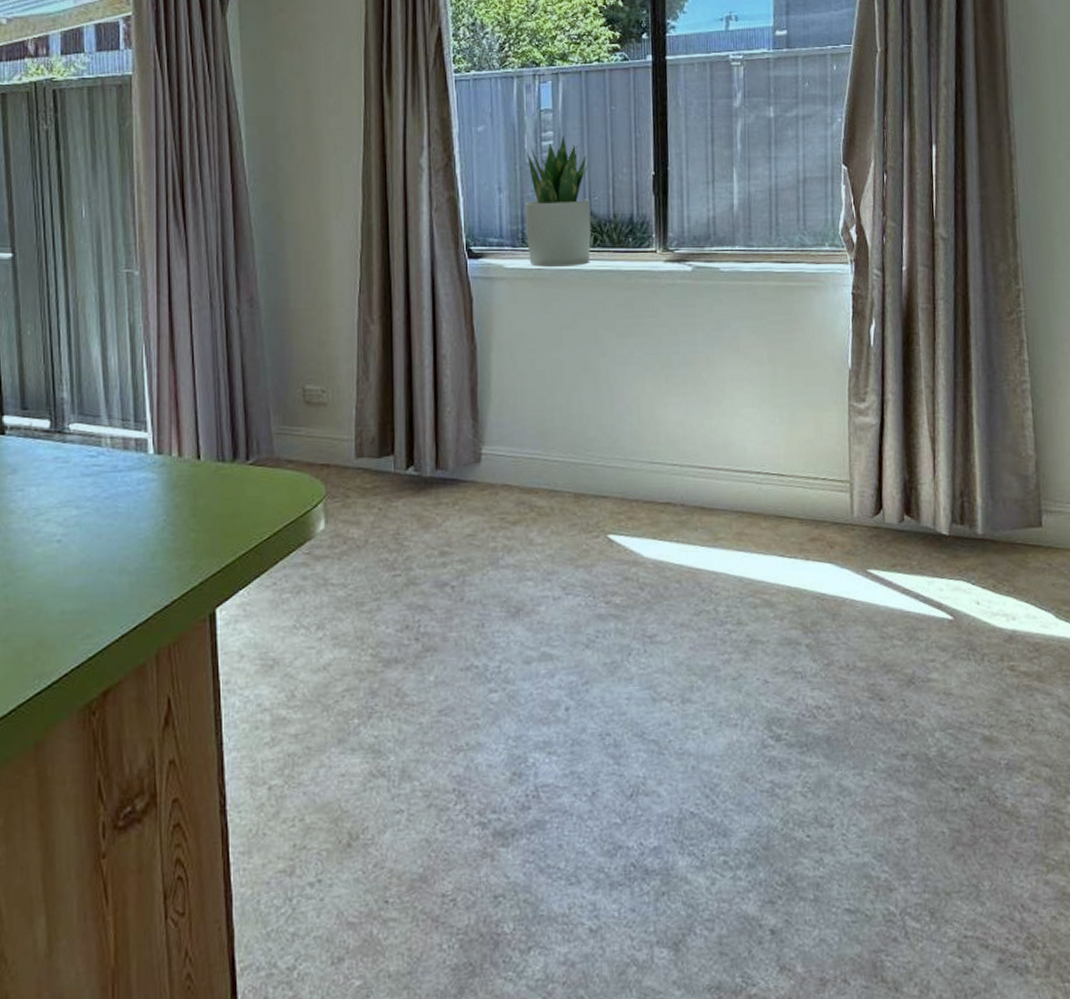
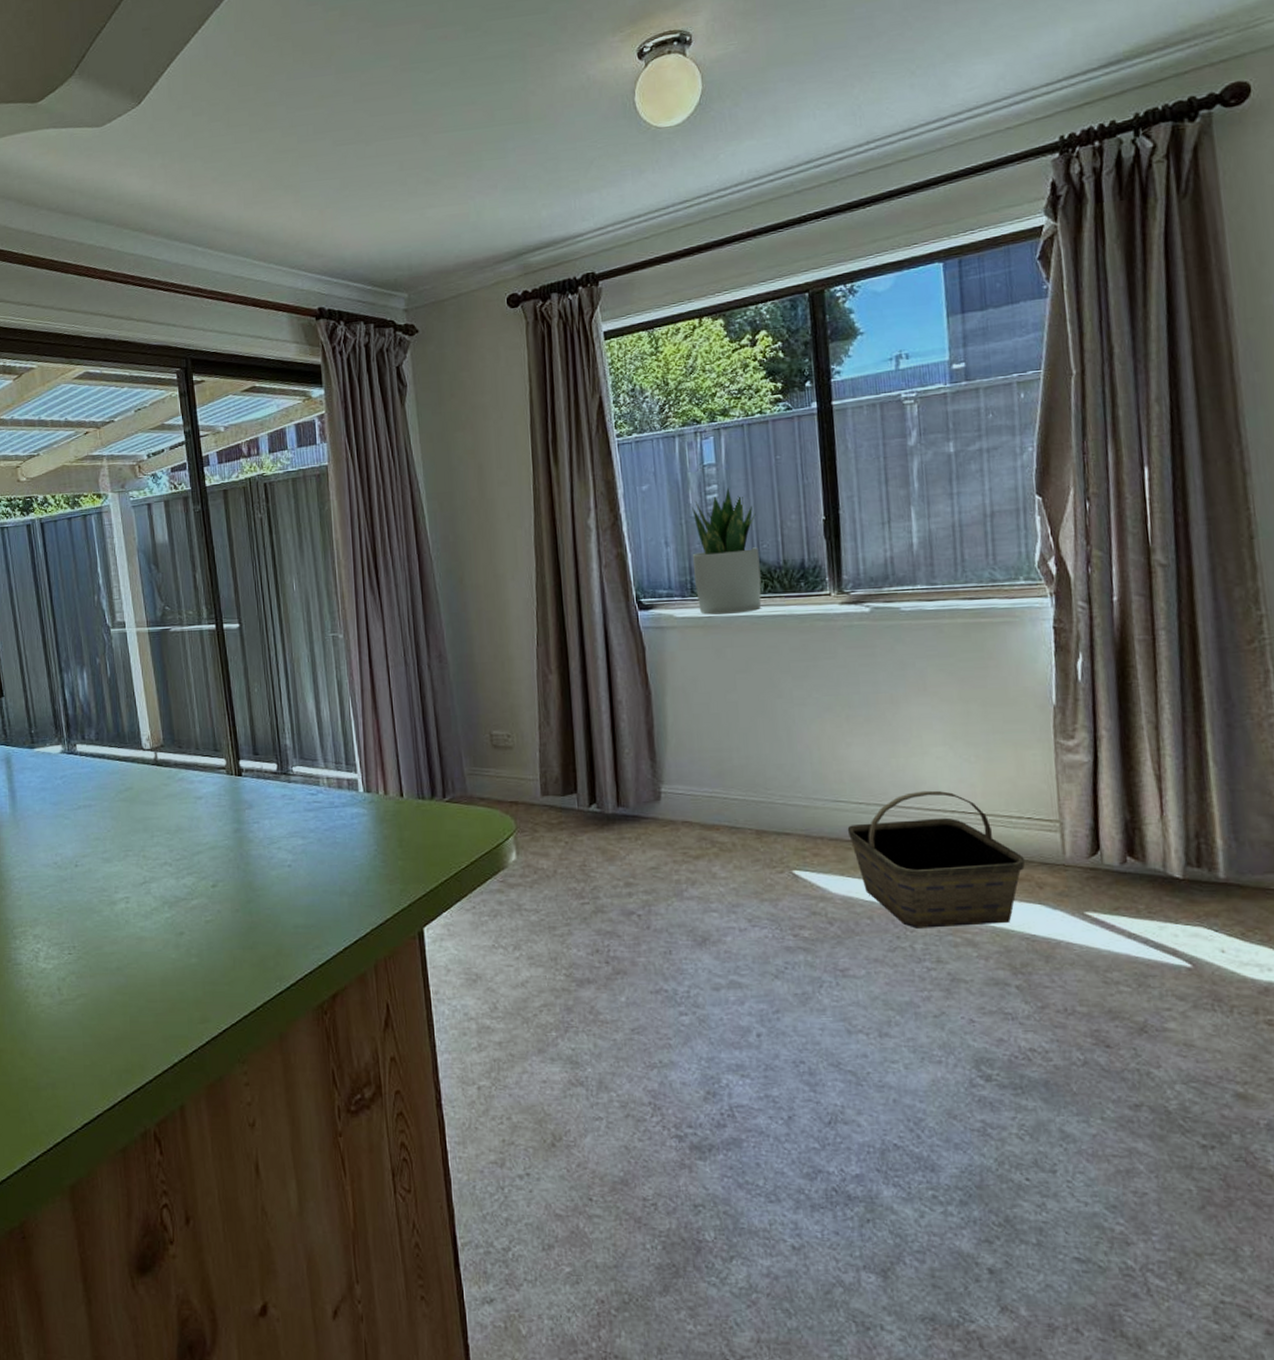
basket: none [661,451,819,591] -> present [847,790,1026,929]

